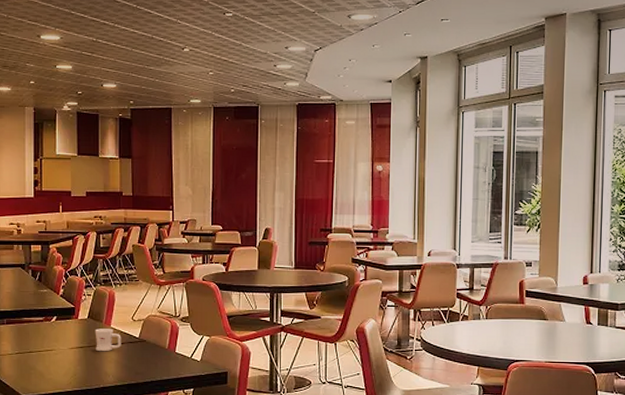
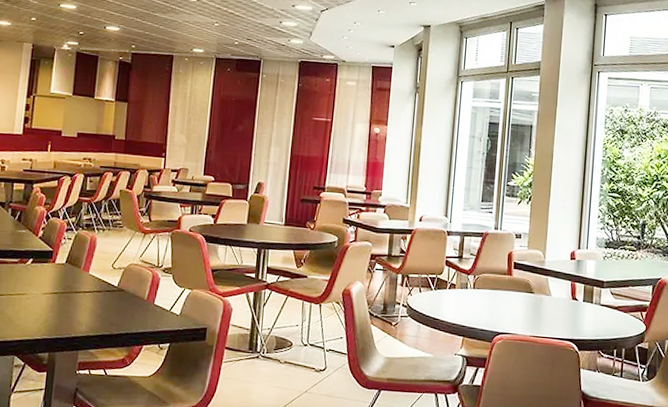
mug: present [95,328,121,352] -> none [71,274,99,300]

